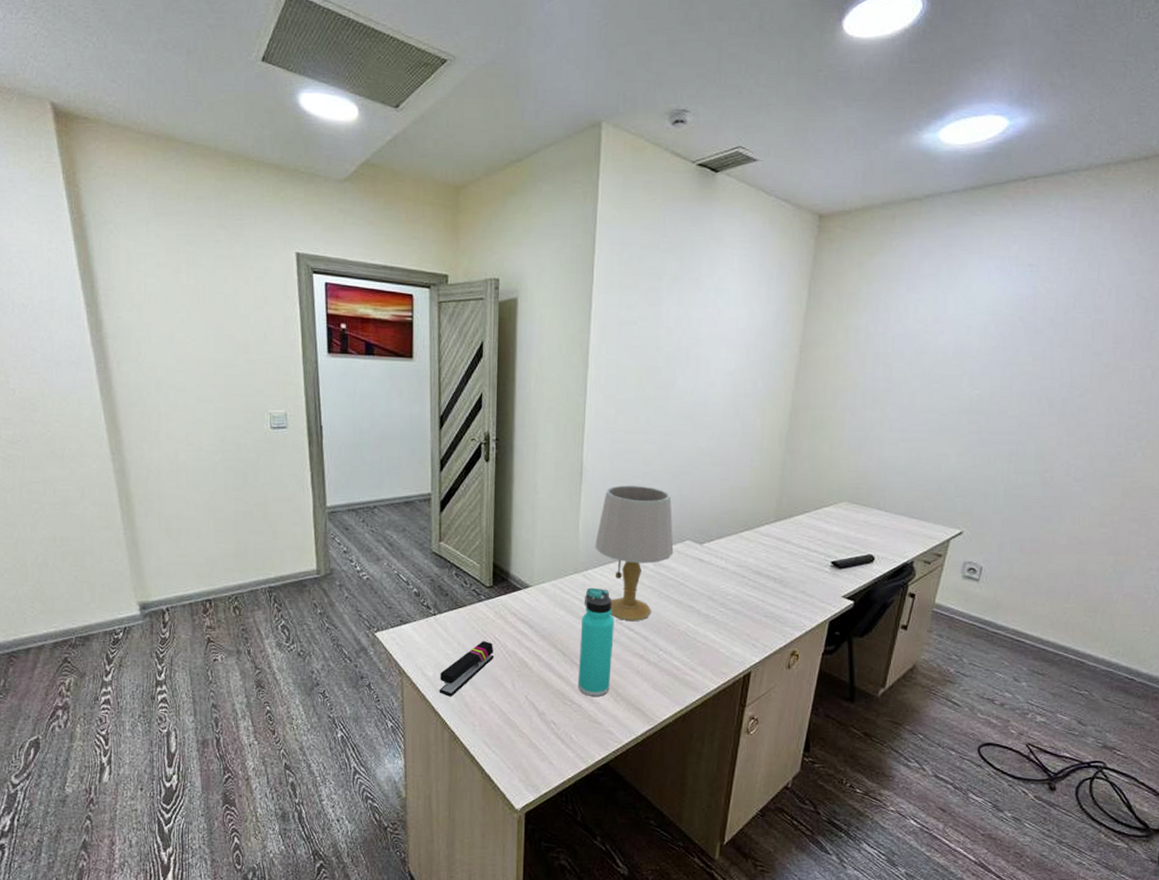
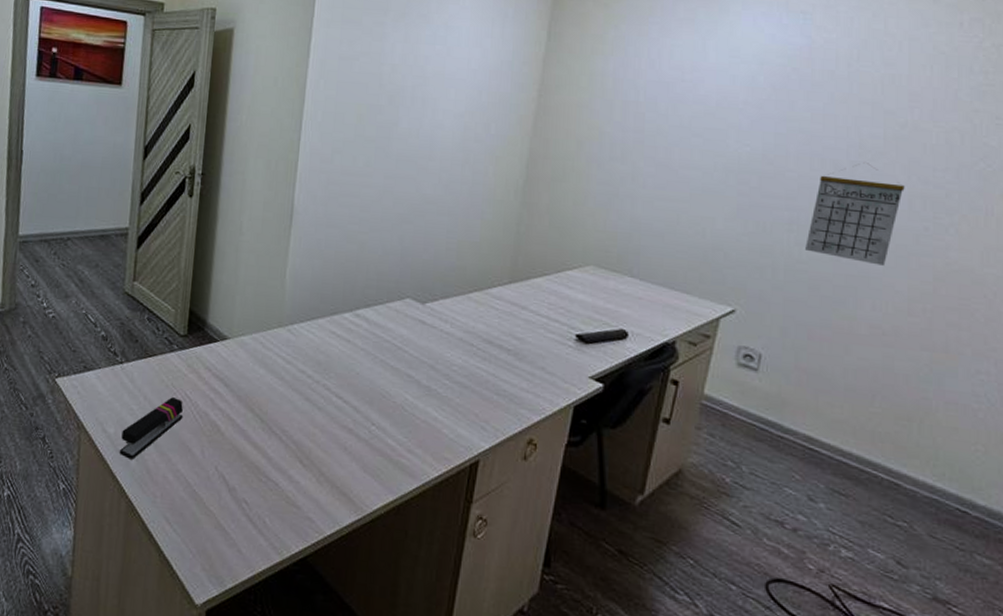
thermos bottle: present [577,587,614,697] -> none [275,344,321,475]
table lamp: present [595,484,674,622] -> none [302,231,392,389]
calendar: none [1022,399,1105,487] -> present [805,163,905,266]

